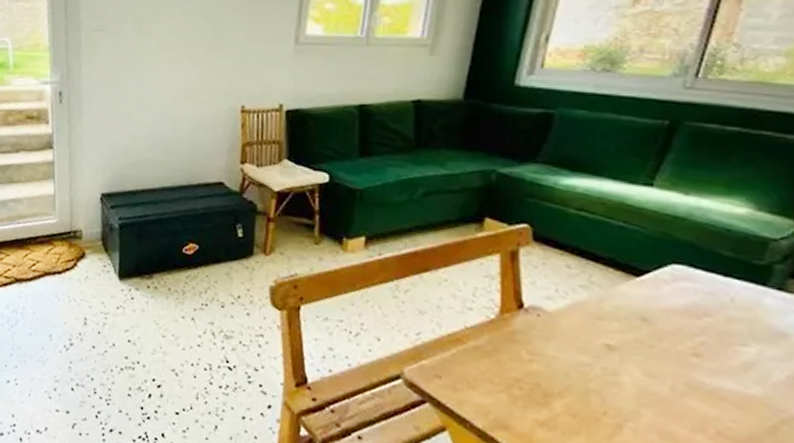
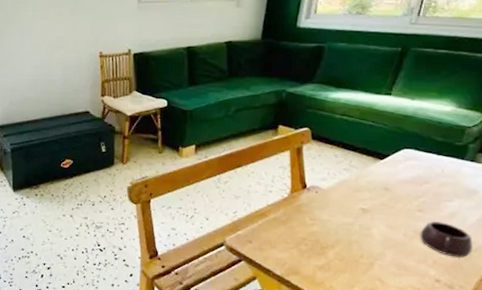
mug: none [696,372,780,432] -> present [420,222,473,259]

